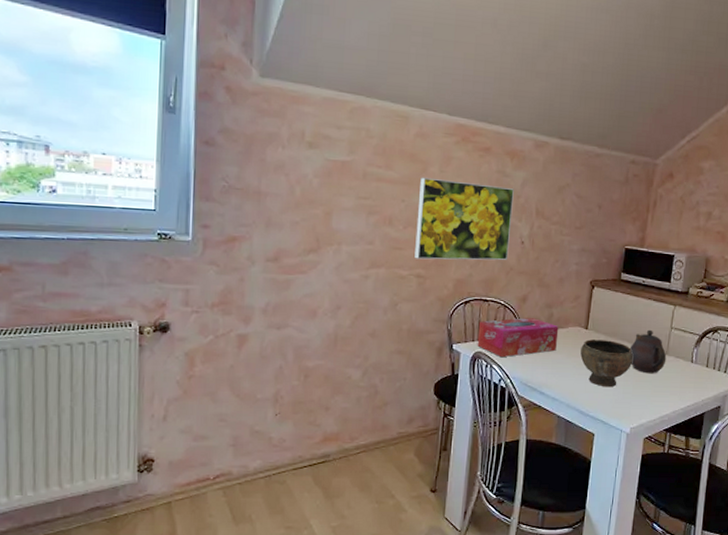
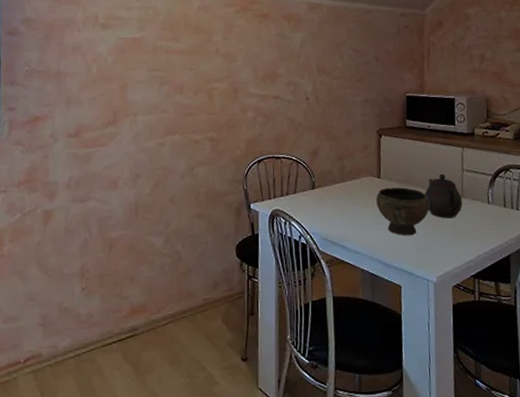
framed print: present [414,177,514,261] -> none [205,46,295,123]
tissue box: present [477,318,559,358] -> none [273,171,353,214]

